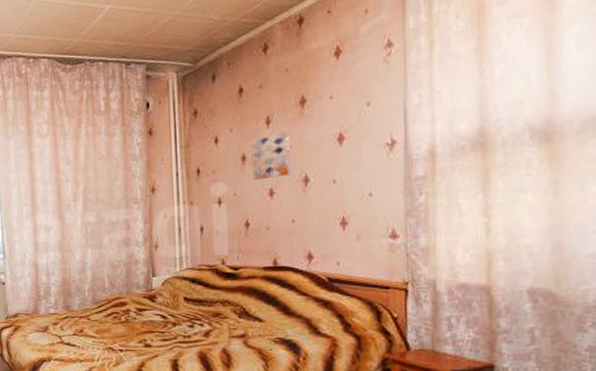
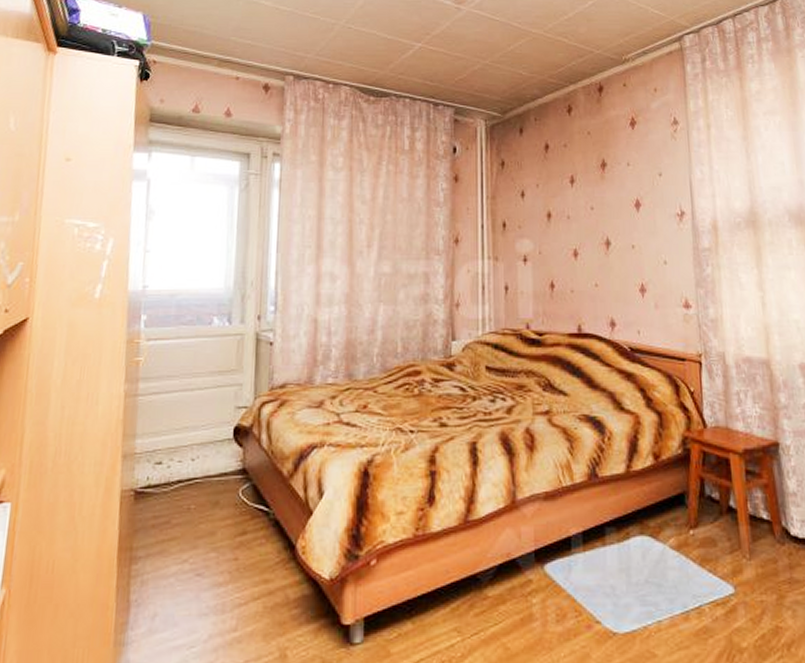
wall art: present [251,131,292,181] -> none [556,192,595,240]

